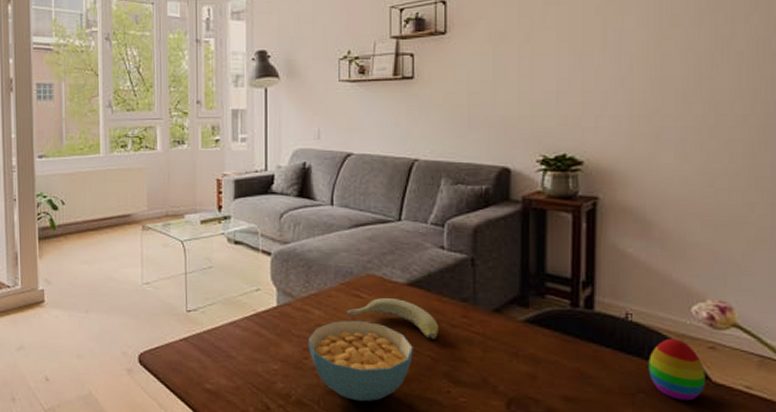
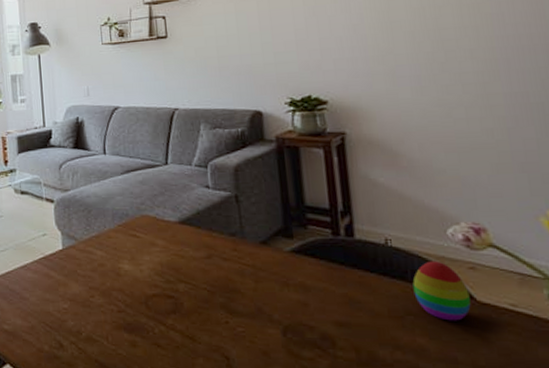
cereal bowl: present [308,320,413,402] -> none [93,258,190,336]
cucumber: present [347,298,438,339] -> none [126,236,212,273]

